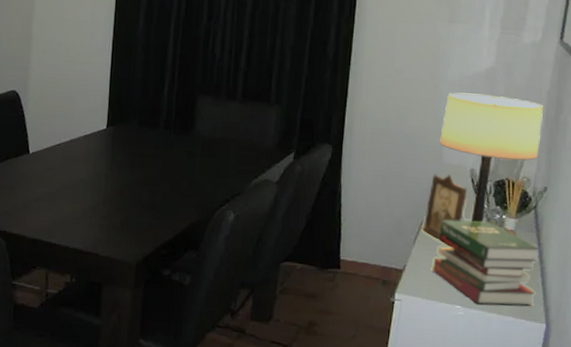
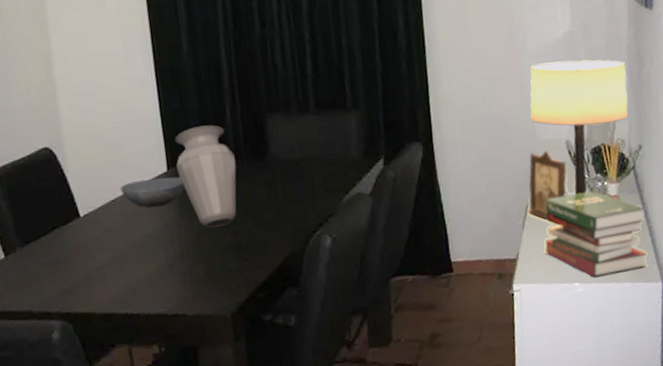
bowl: none [66,132,118,157] -> present [120,177,185,208]
vase: none [114,95,165,185] -> present [175,125,237,229]

